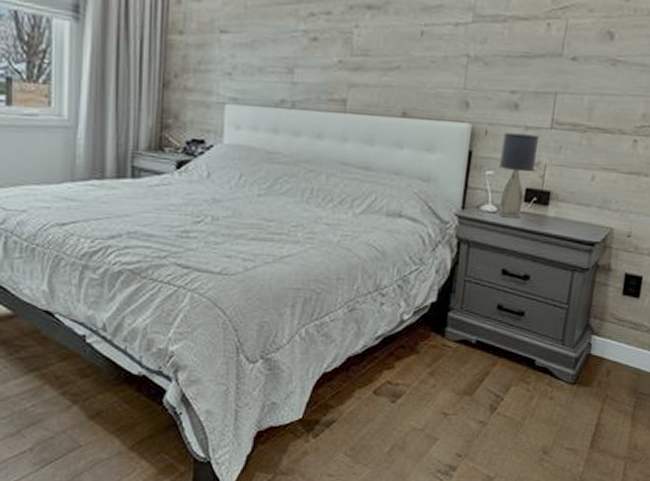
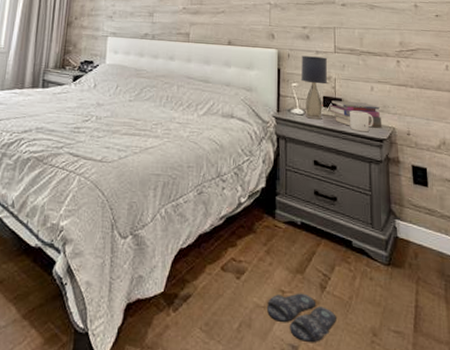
slippers: none [425,415,504,462] -> present [267,293,336,342]
books: none [531,194,599,229] -> present [329,101,381,128]
mug: none [555,206,588,234] -> present [349,110,373,132]

